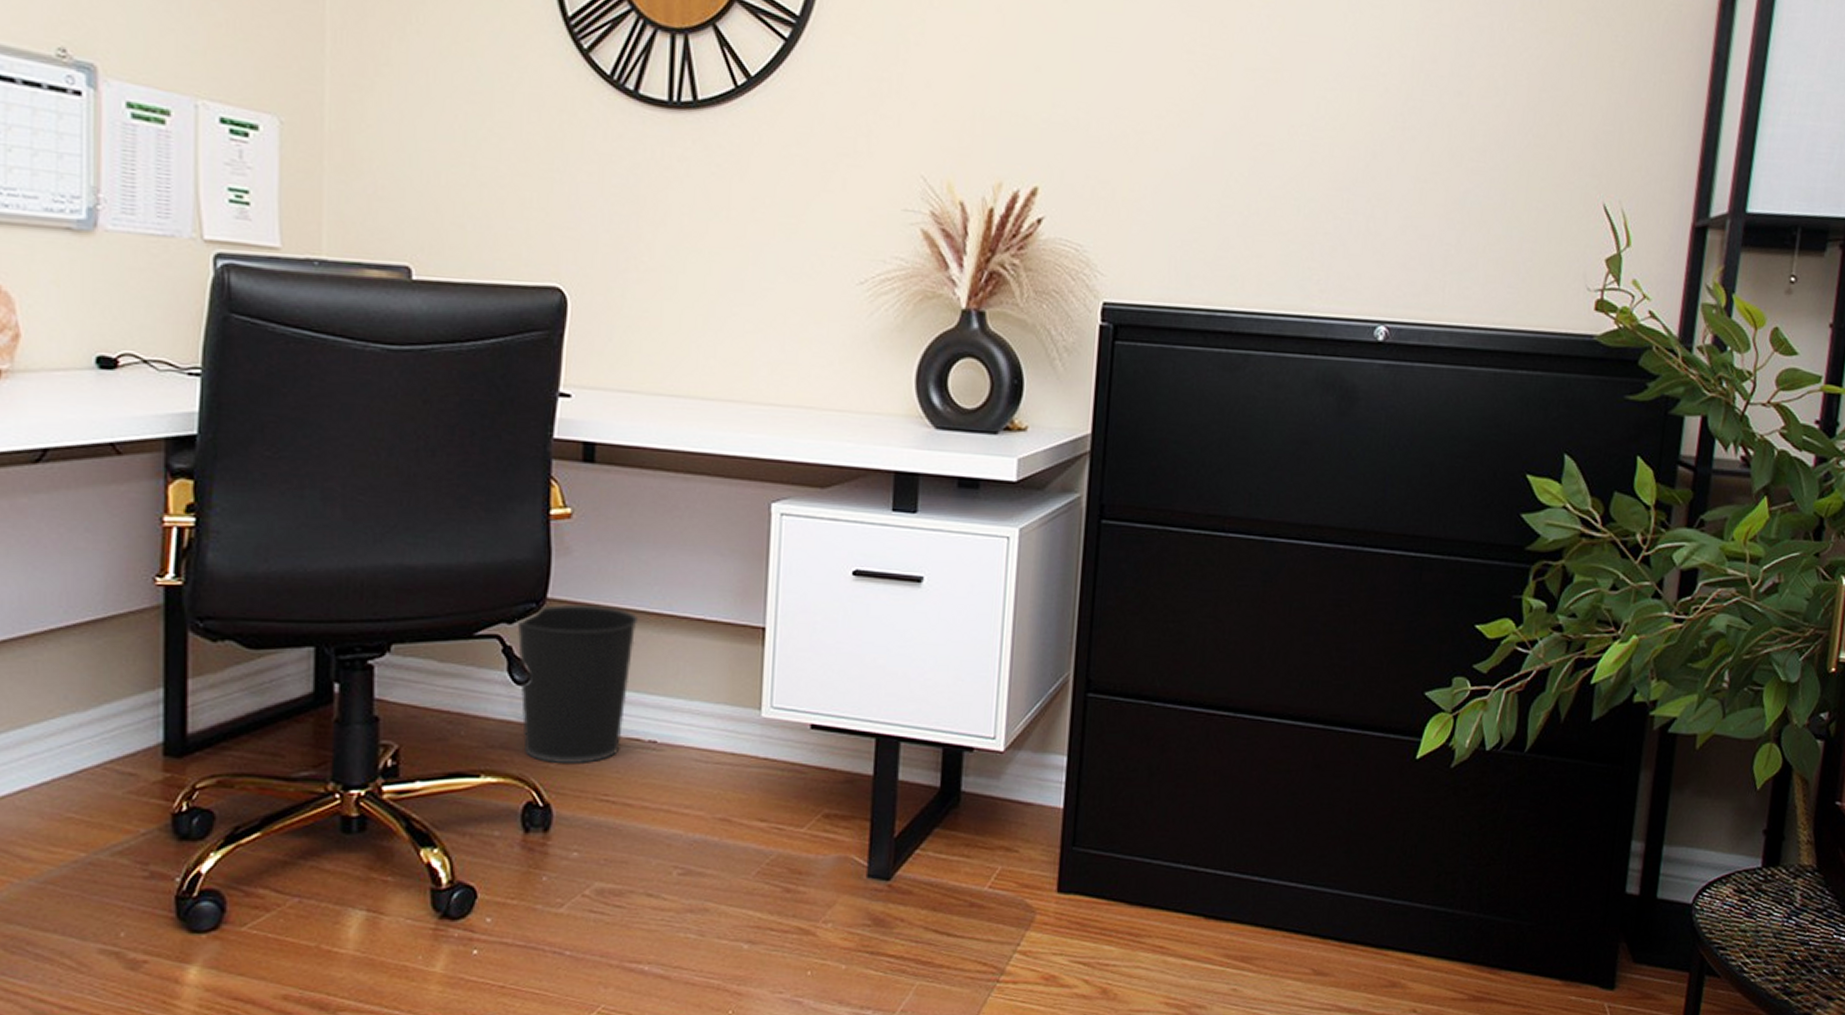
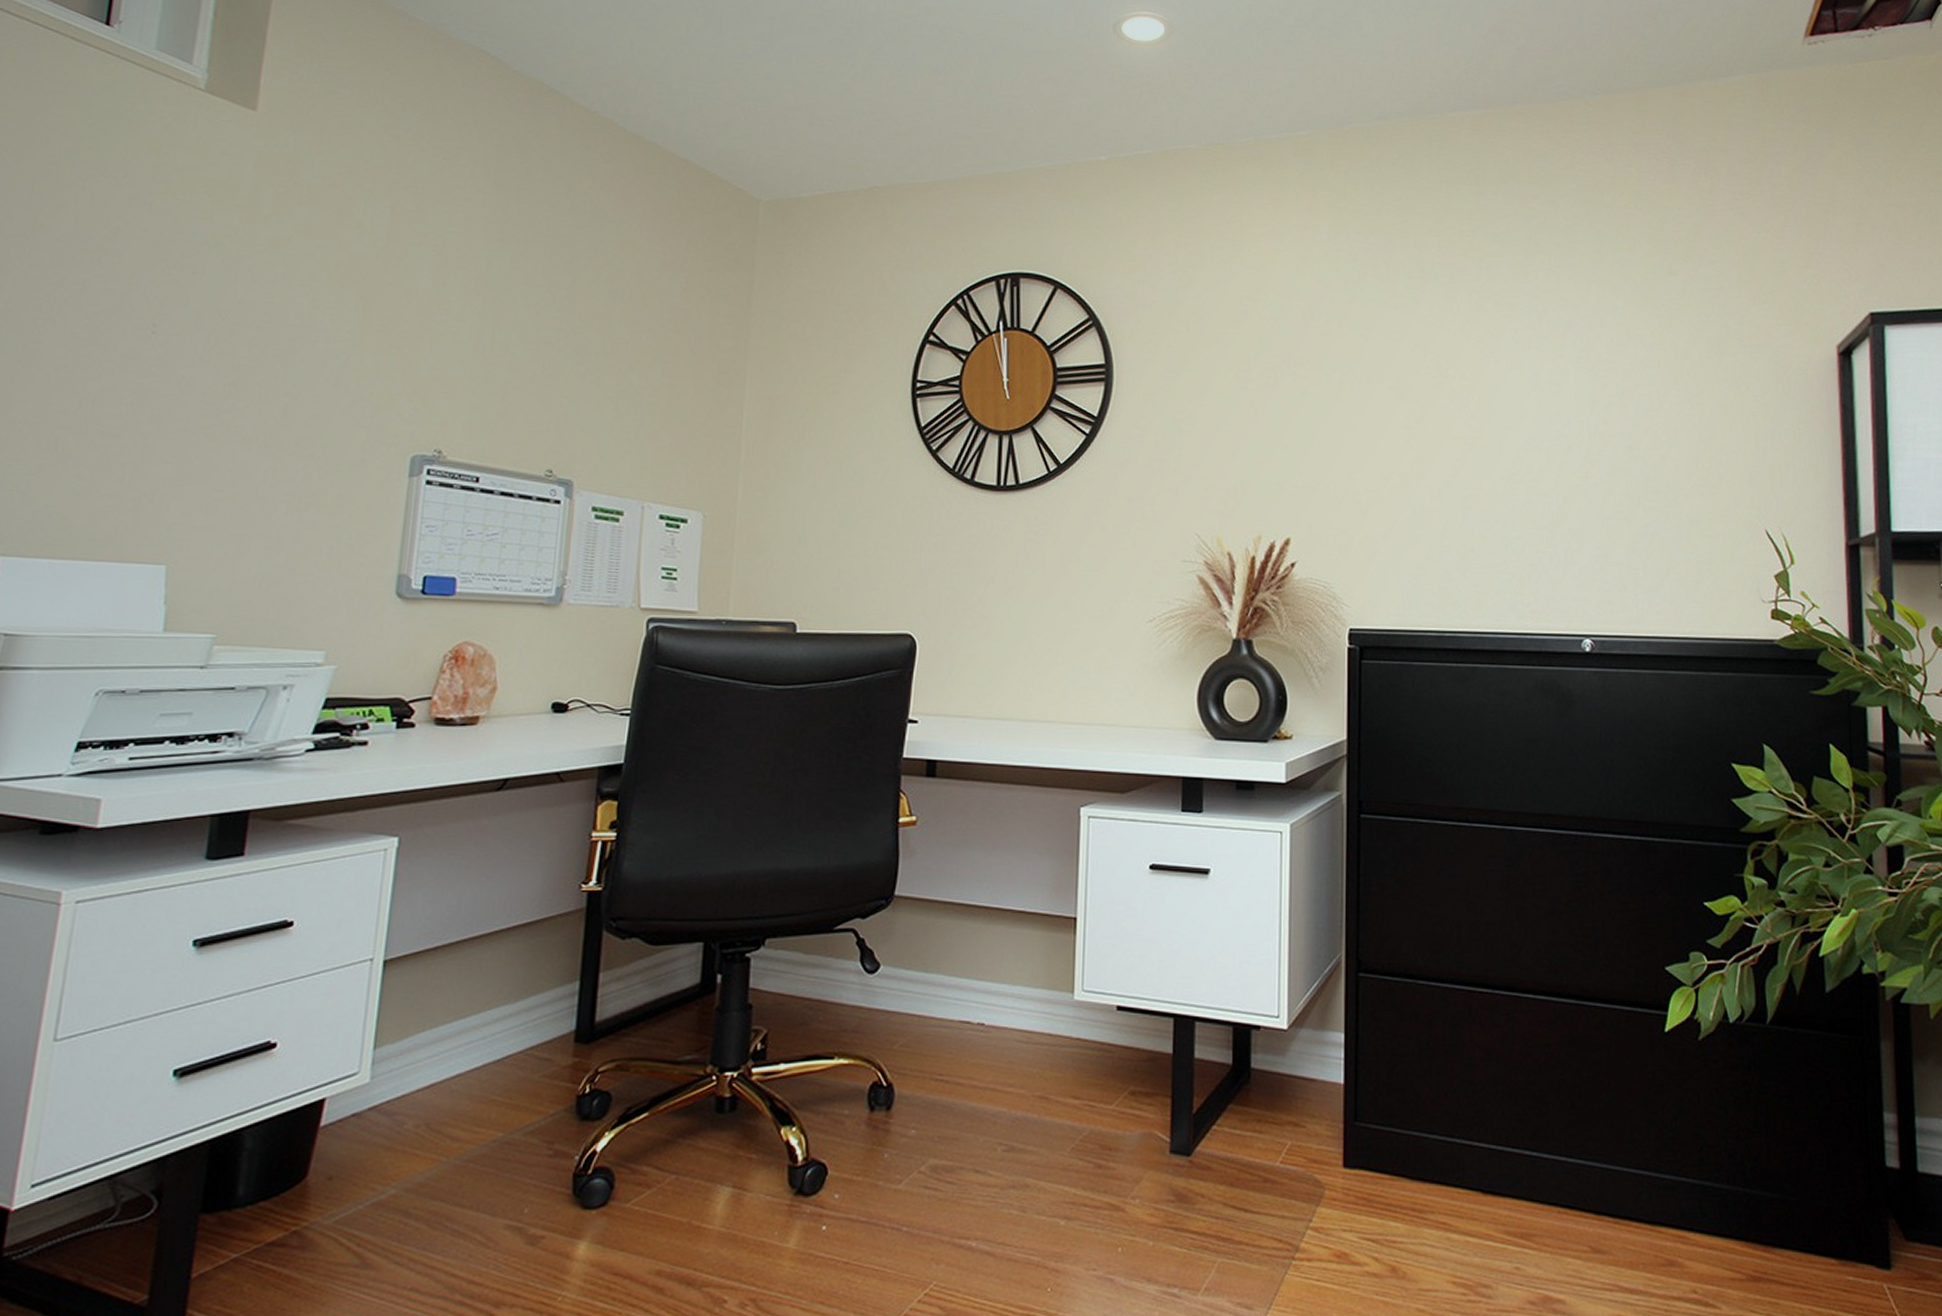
wastebasket: present [515,605,639,765] -> none [868,901,971,1046]

